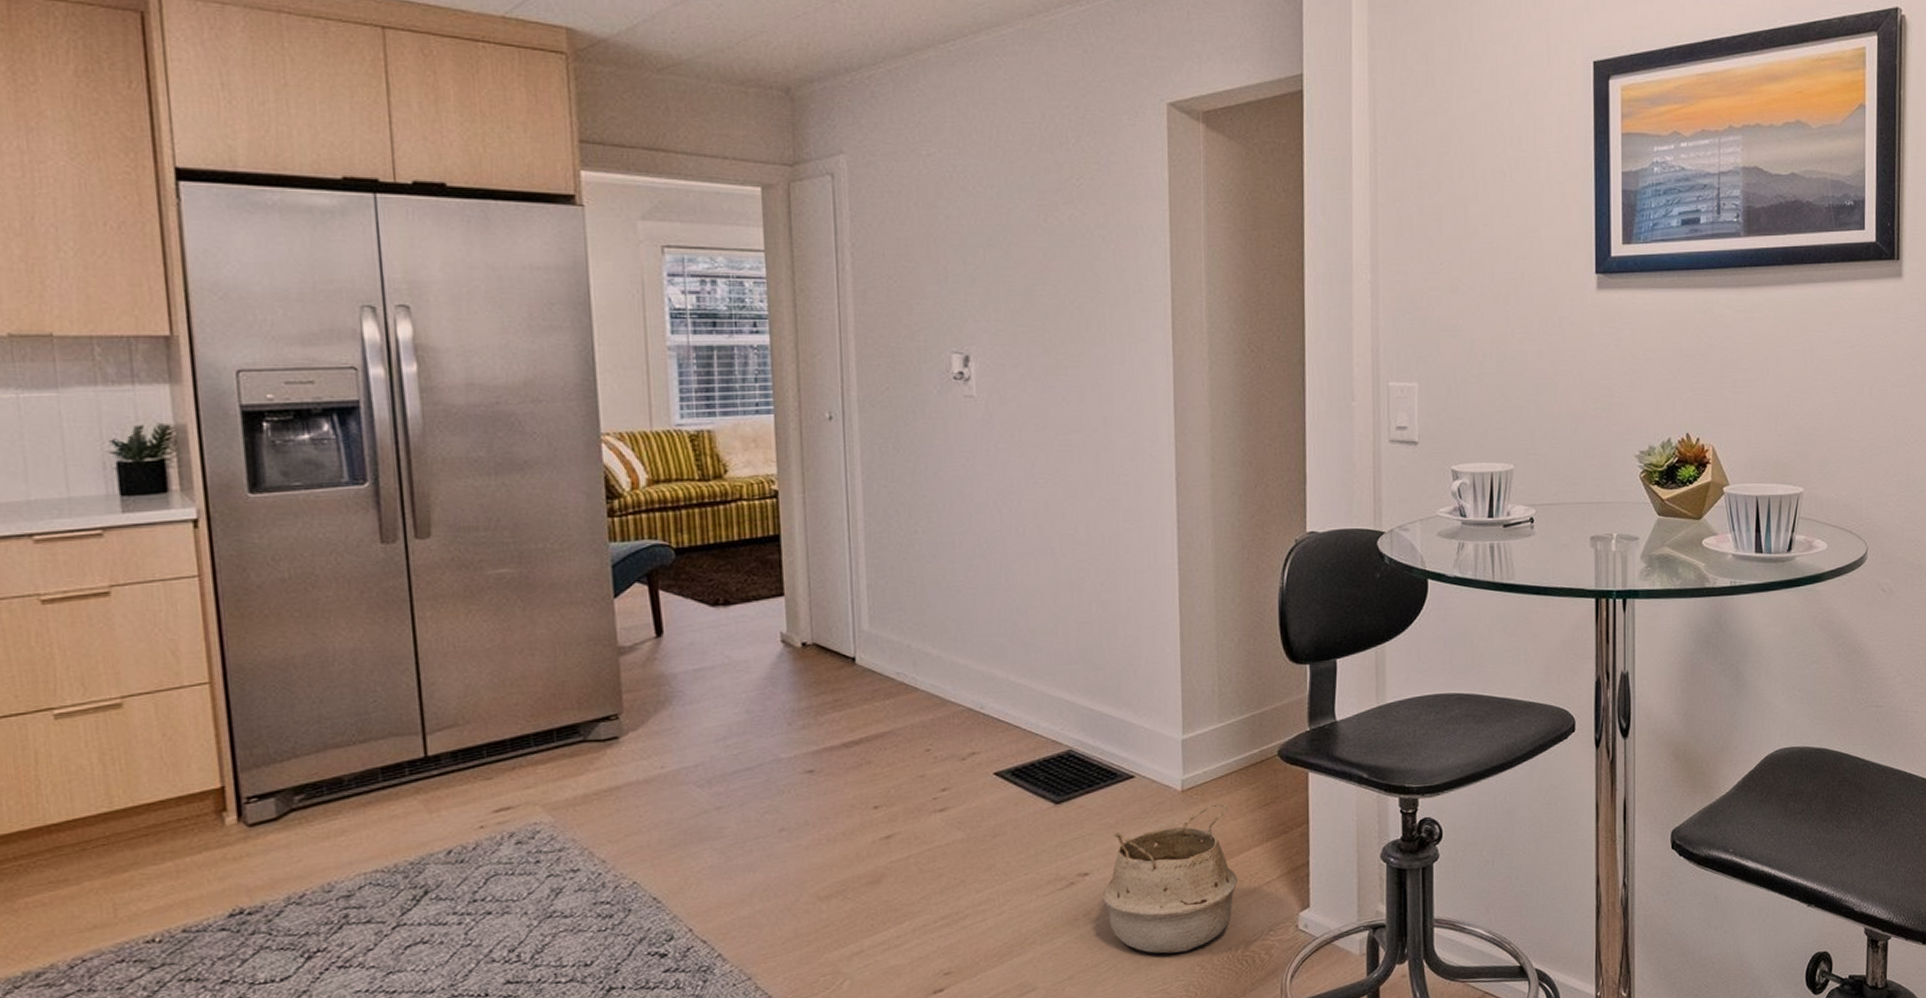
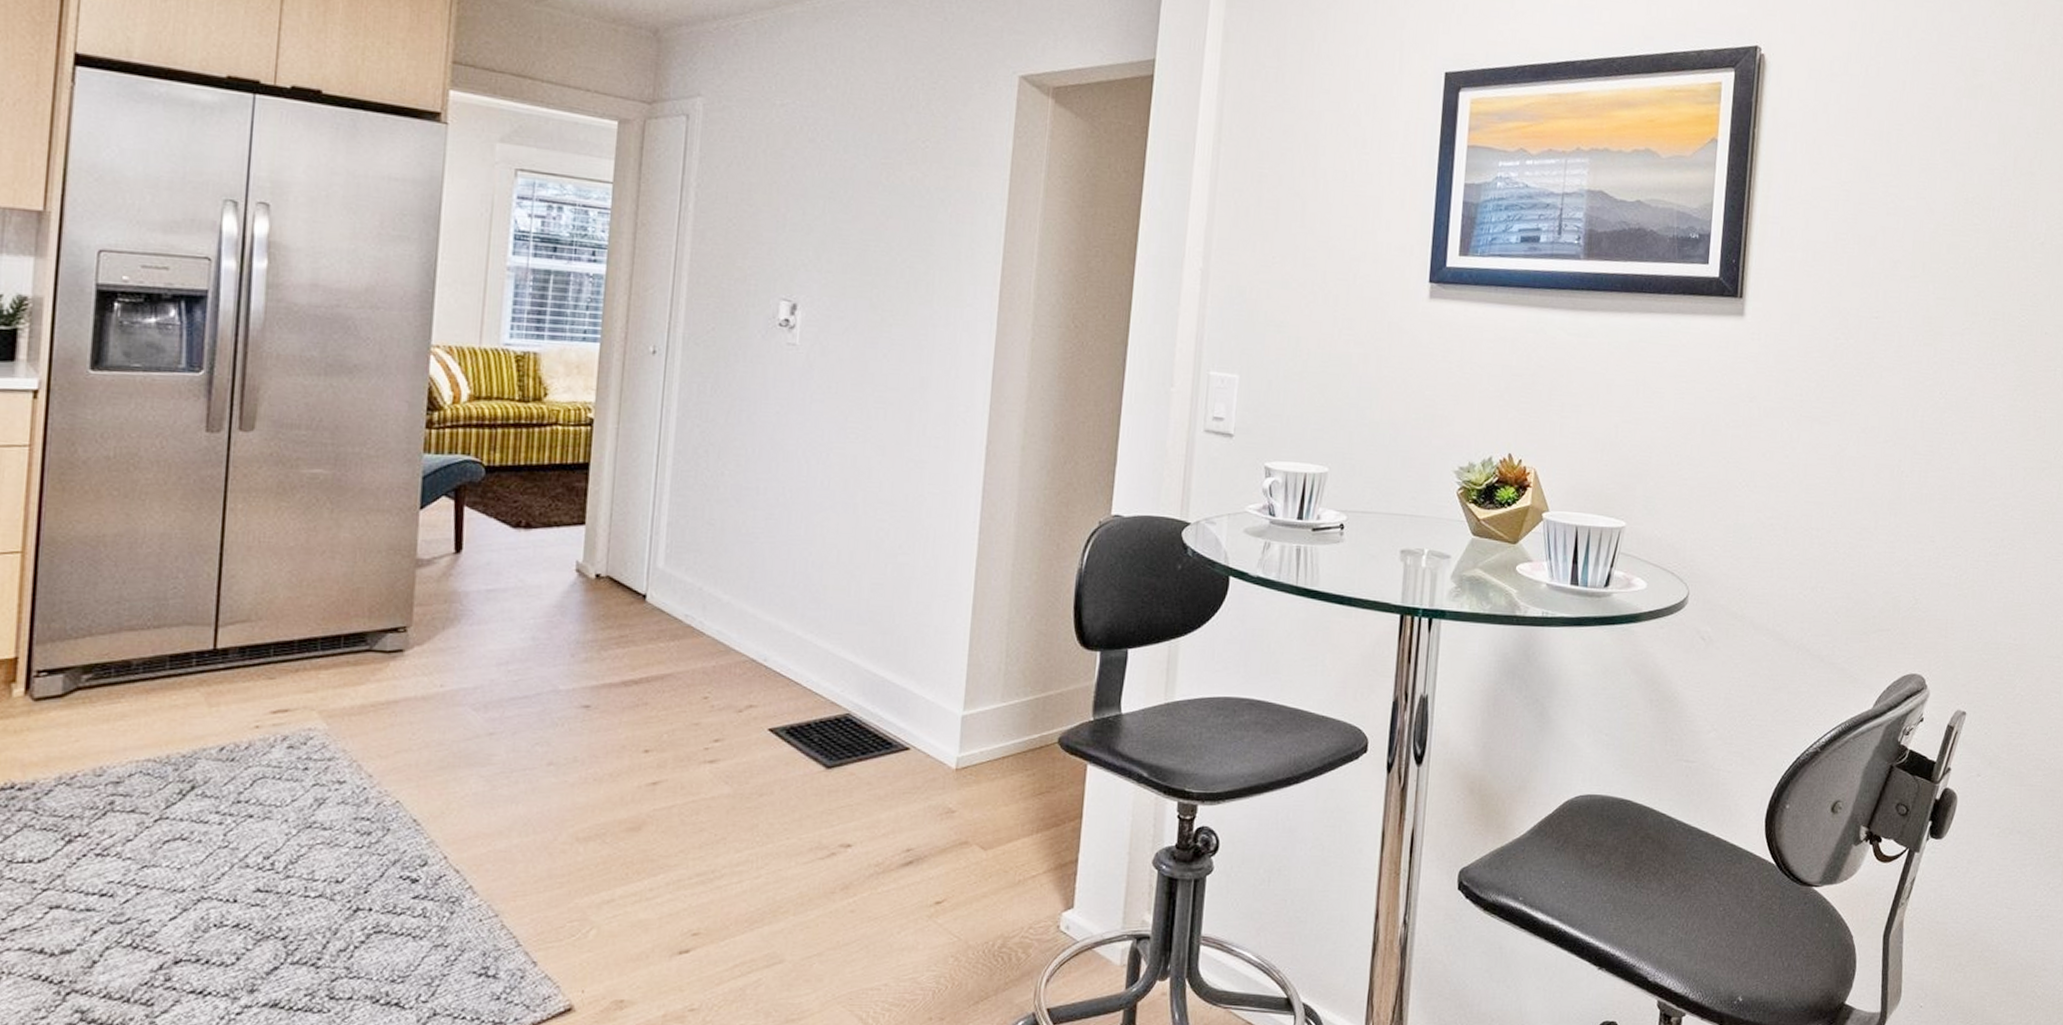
woven basket: present [1103,803,1237,954] -> none [863,787,1002,940]

